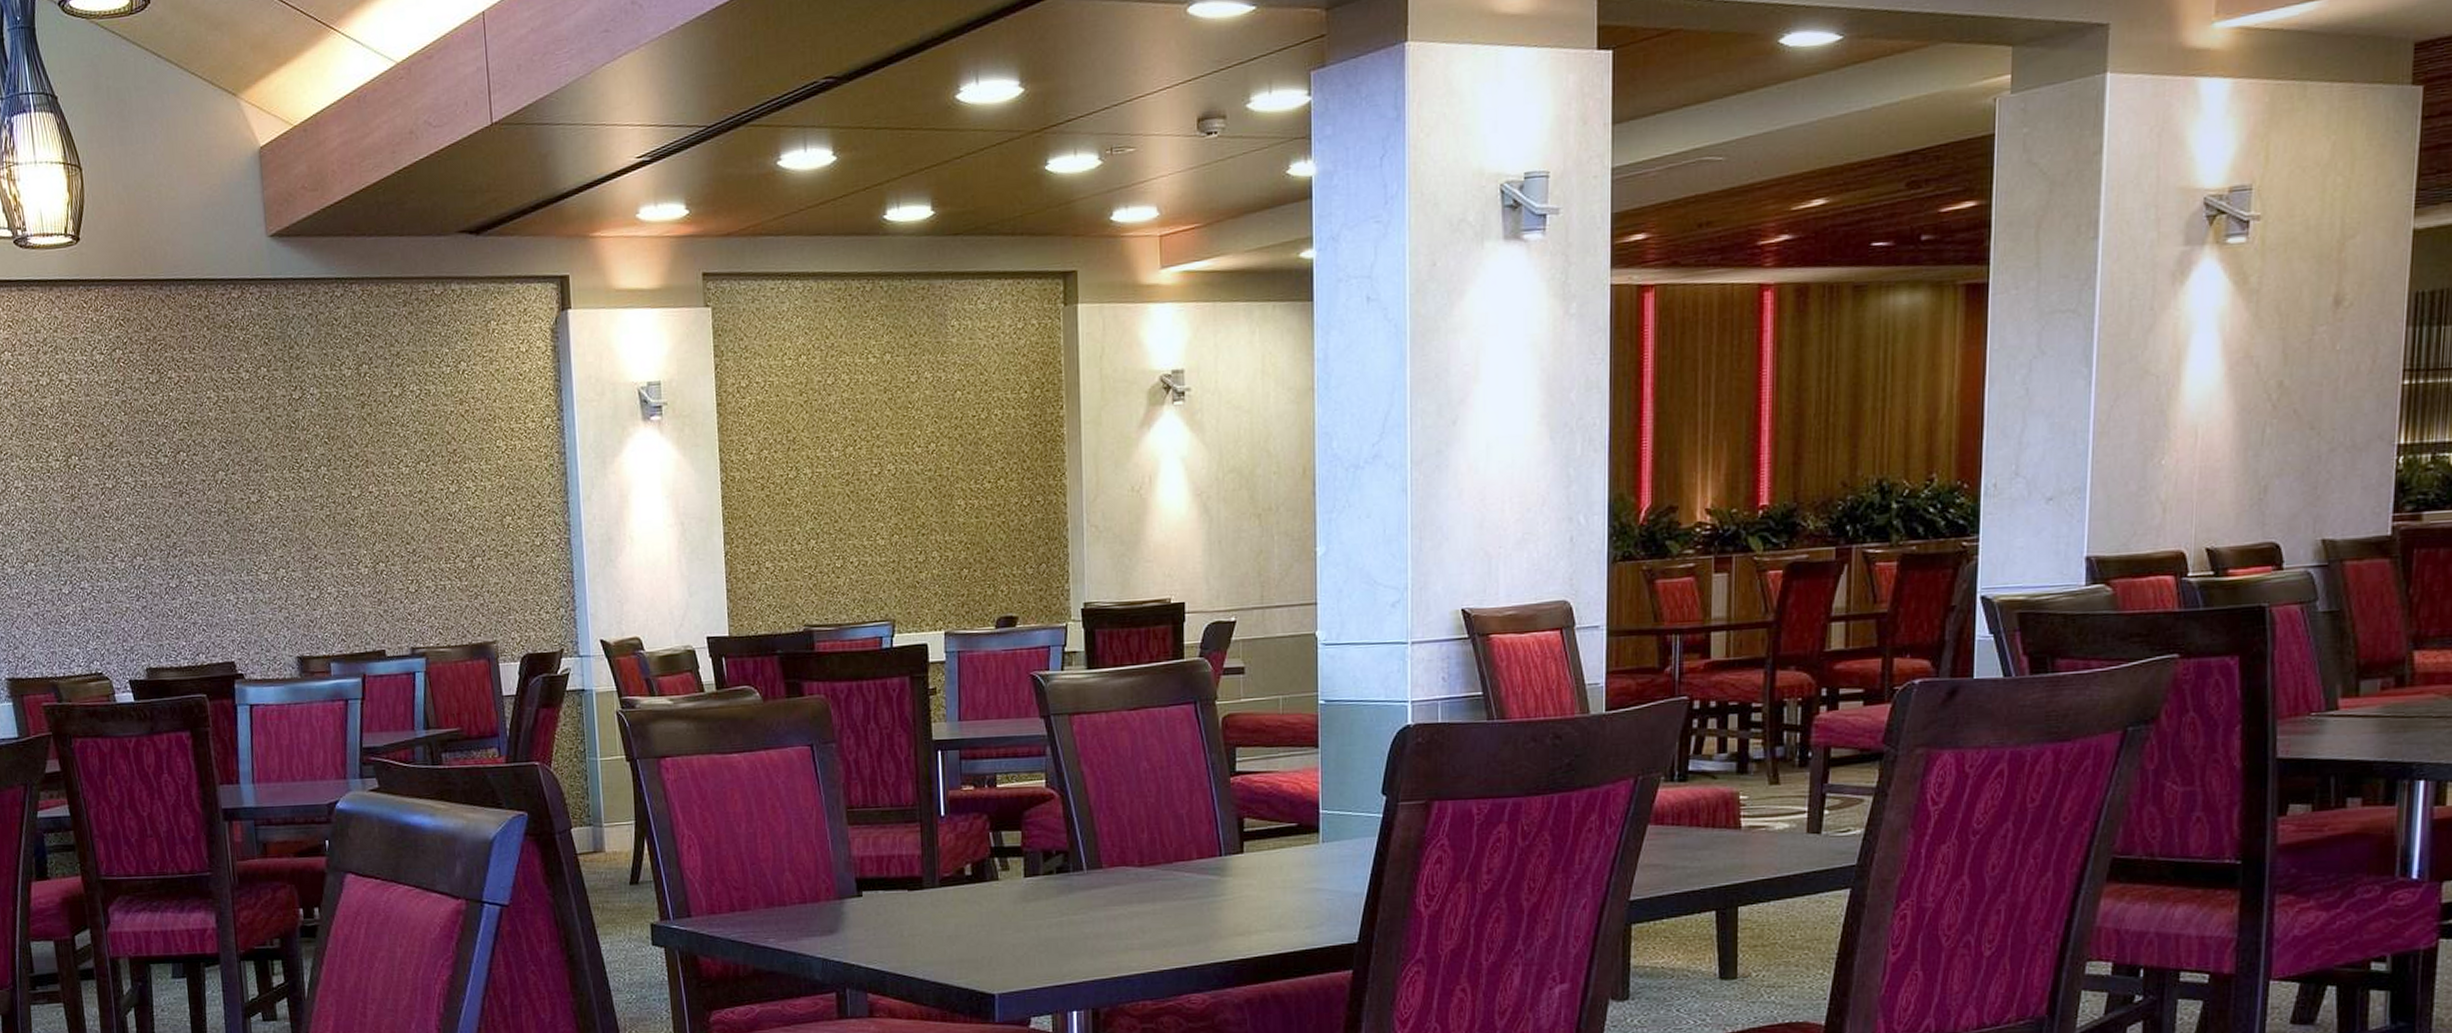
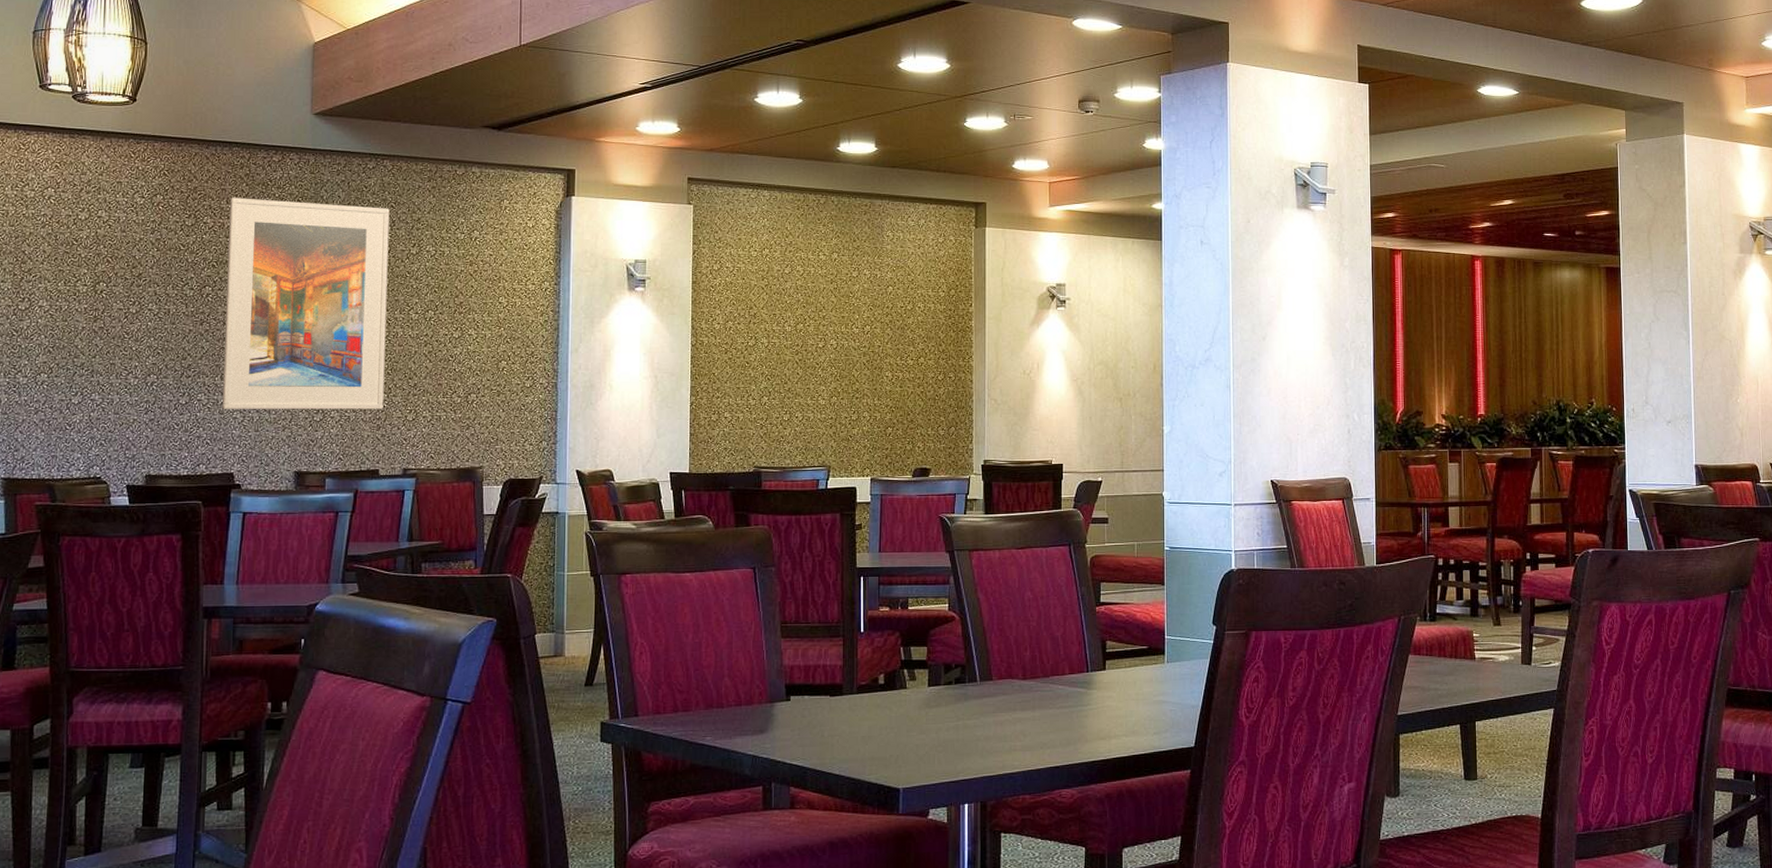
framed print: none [193,342,383,591] -> present [222,198,390,410]

